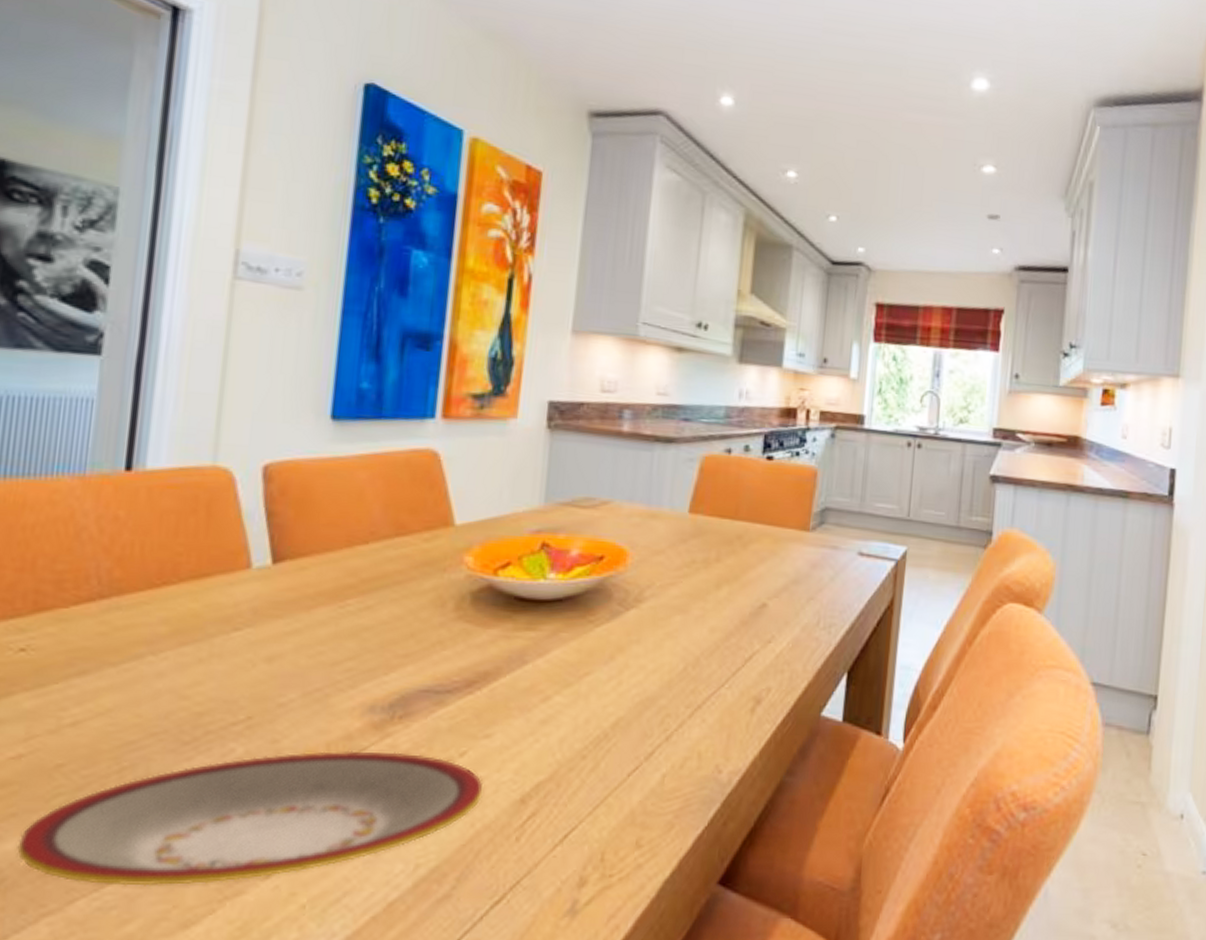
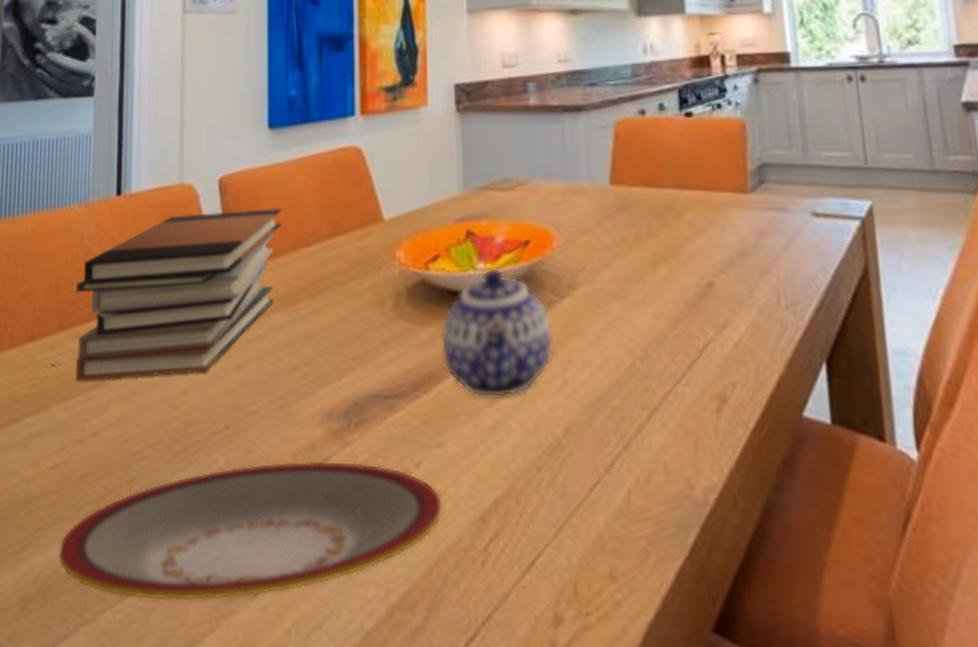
book stack: none [52,499,337,668] -> present [75,207,281,382]
teapot: none [500,578,615,696] -> present [441,268,553,399]

